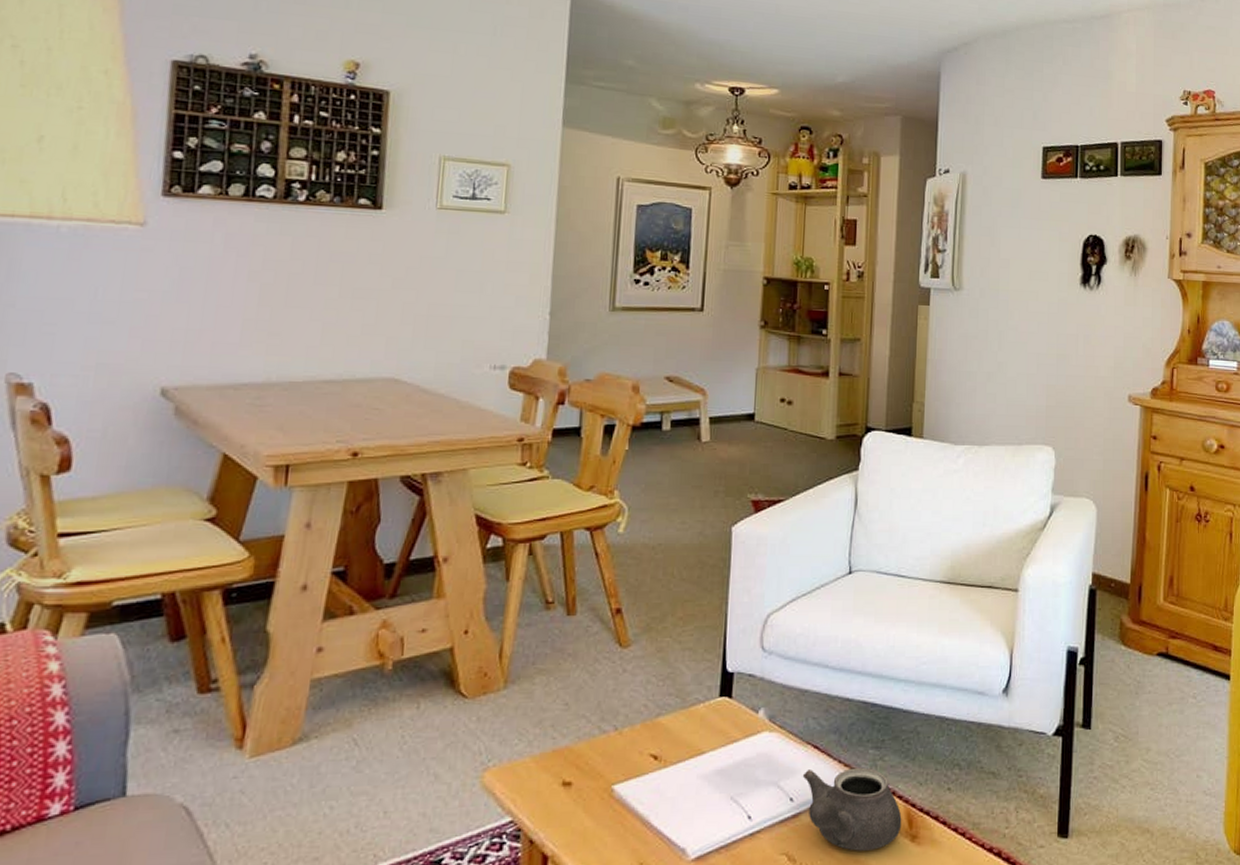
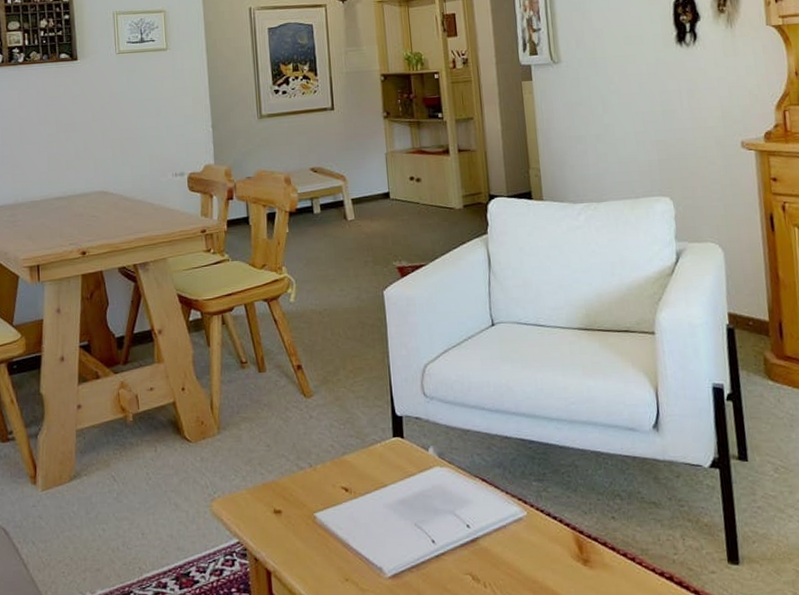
teapot: present [802,767,902,851] -> none [475,498,573,573]

